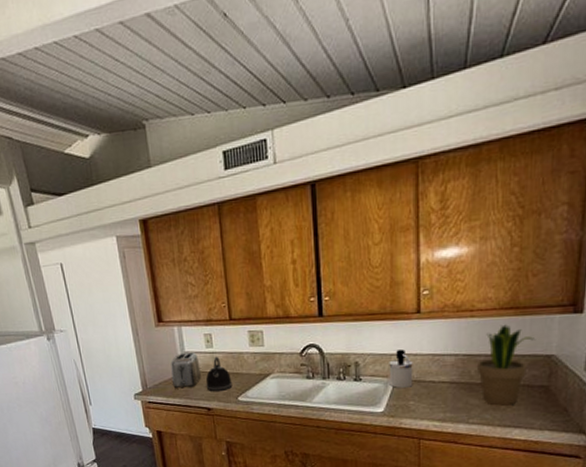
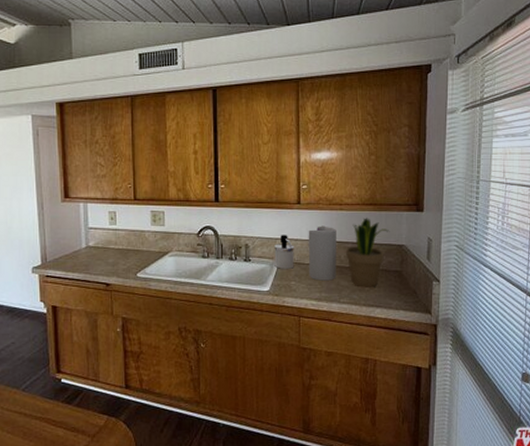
toaster: present [170,352,201,389] -> none [73,228,102,263]
kettle: present [205,356,233,392] -> none [106,233,133,268]
paper towel holder: none [430,337,466,400] -> present [308,225,336,281]

